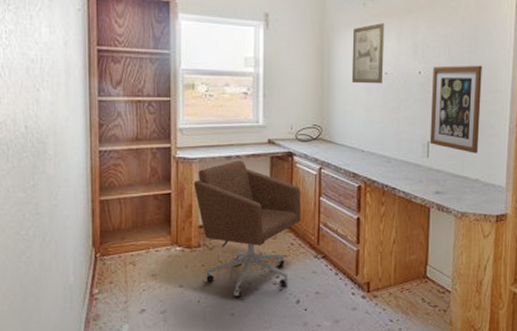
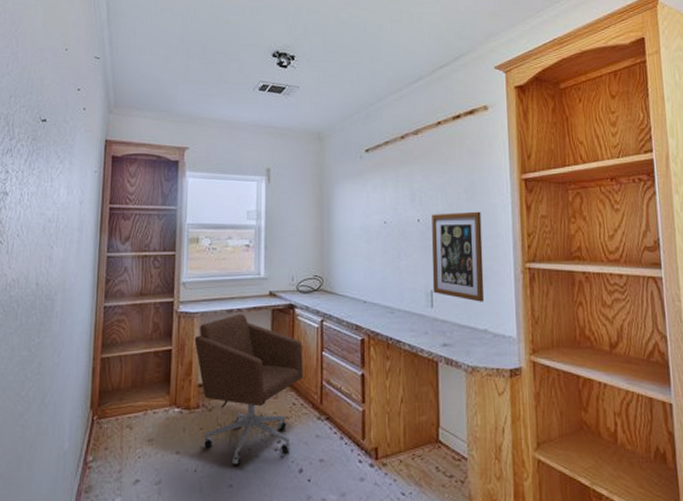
wall art: present [351,23,385,84] -> none [350,174,383,233]

